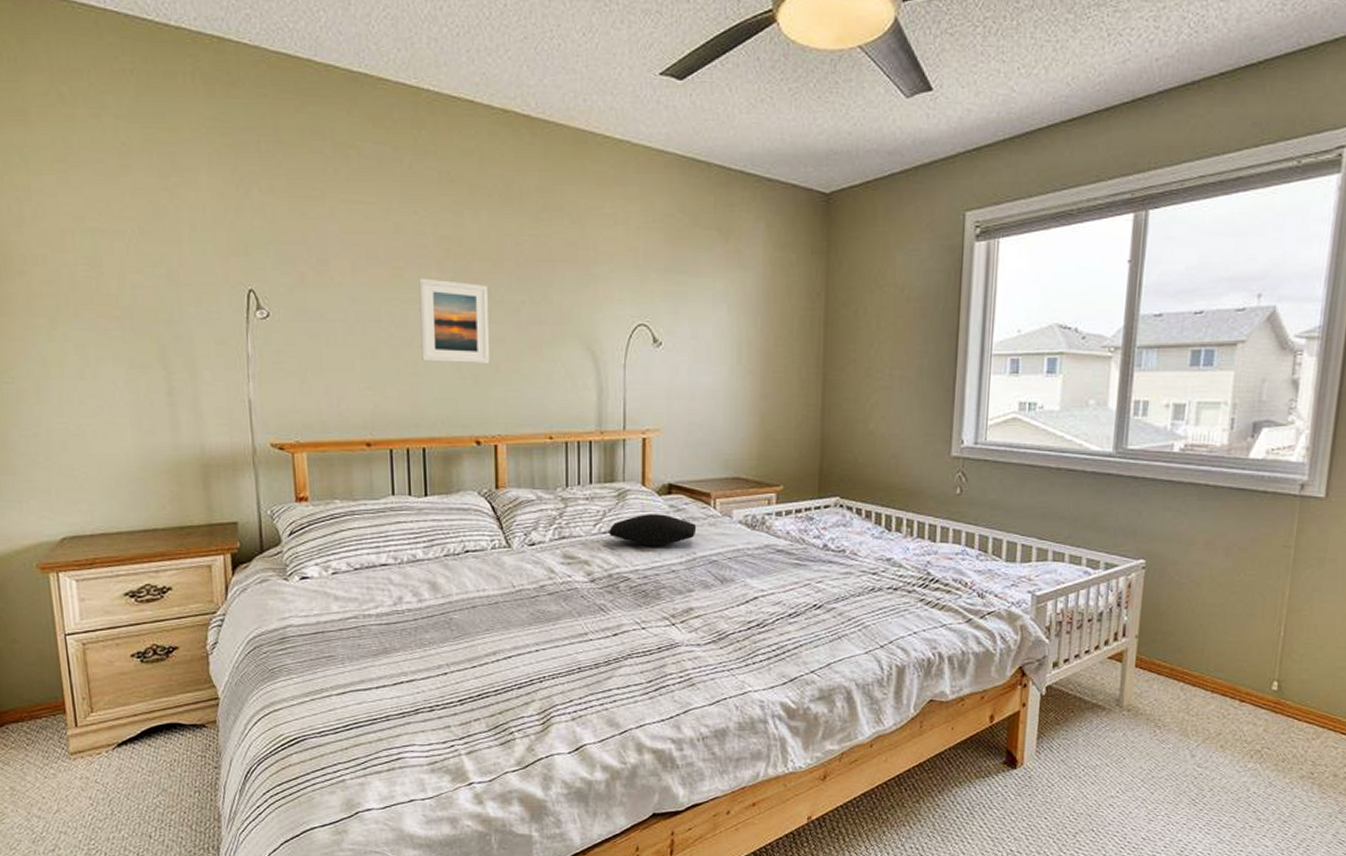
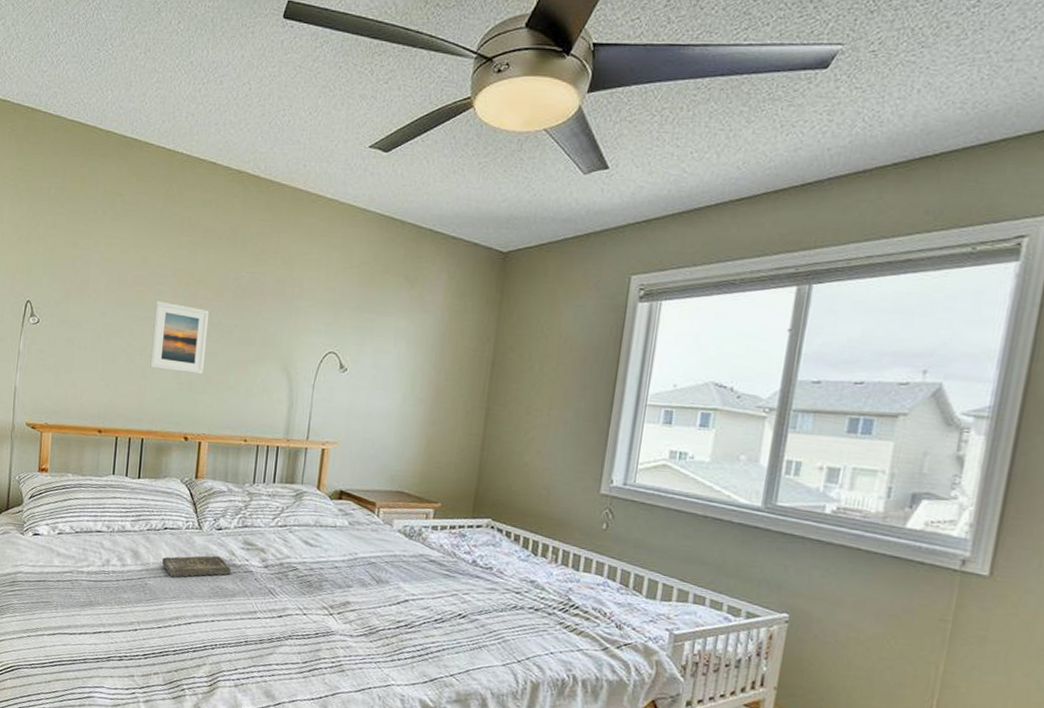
book: none [468,576,553,608] -> present [162,555,232,578]
cushion: present [609,514,697,546] -> none [284,514,361,544]

